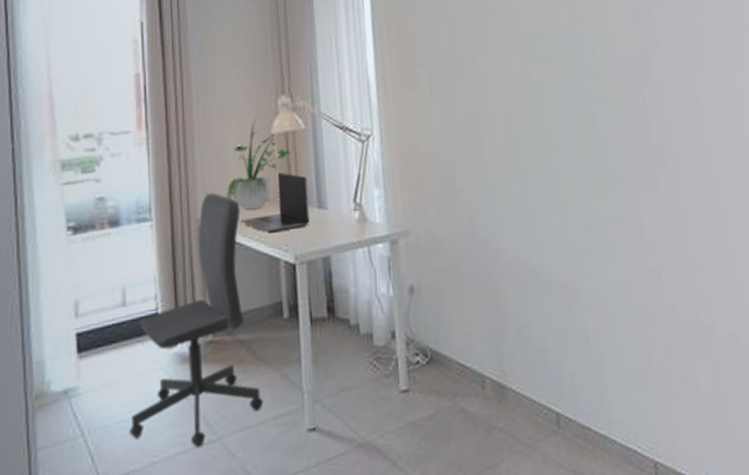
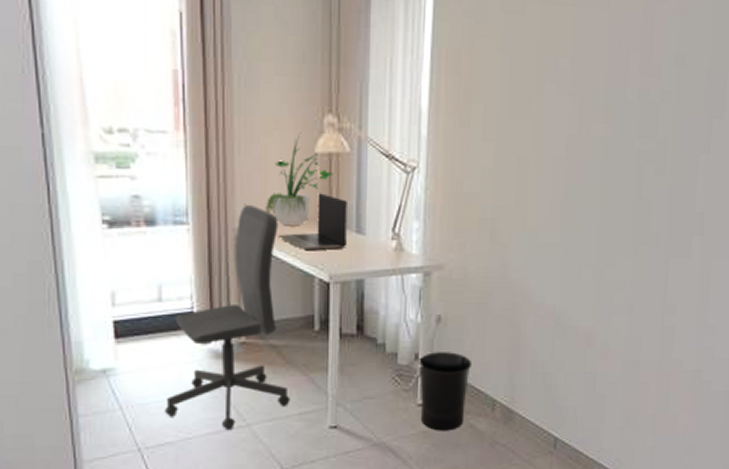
waste bin: none [396,325,454,421] -> present [419,352,473,431]

